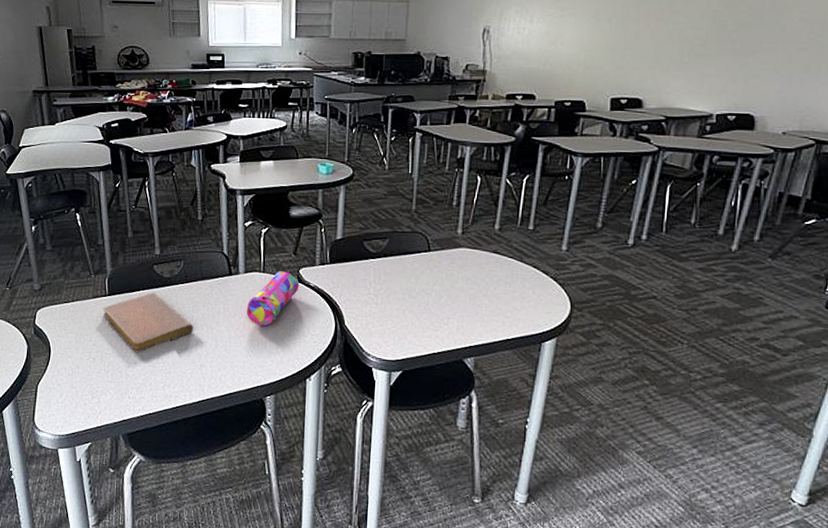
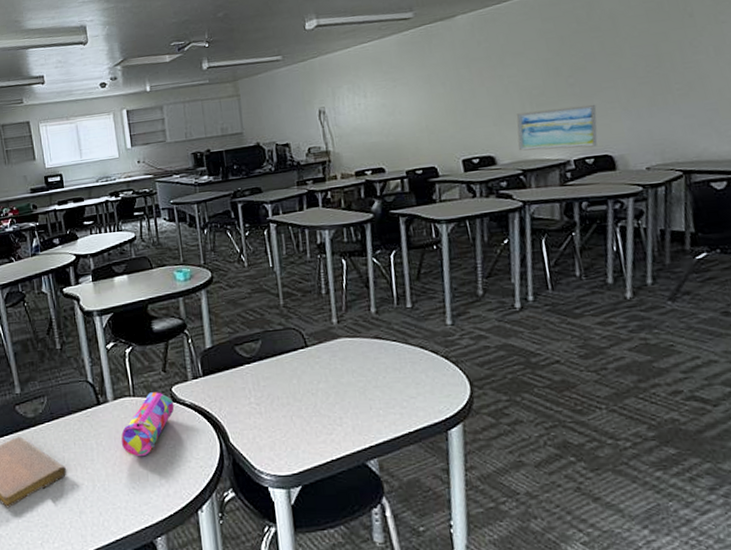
wall art: none [666,61,751,104] -> present [516,104,598,151]

